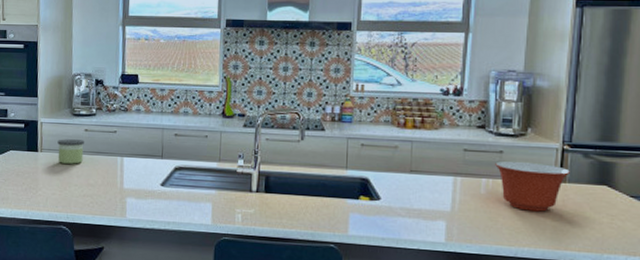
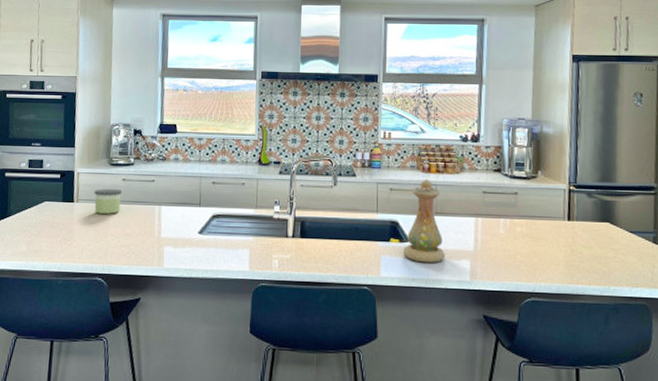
vase: none [373,134,419,223] -> present [403,179,445,263]
mixing bowl: present [495,160,570,212] -> none [511,201,577,249]

